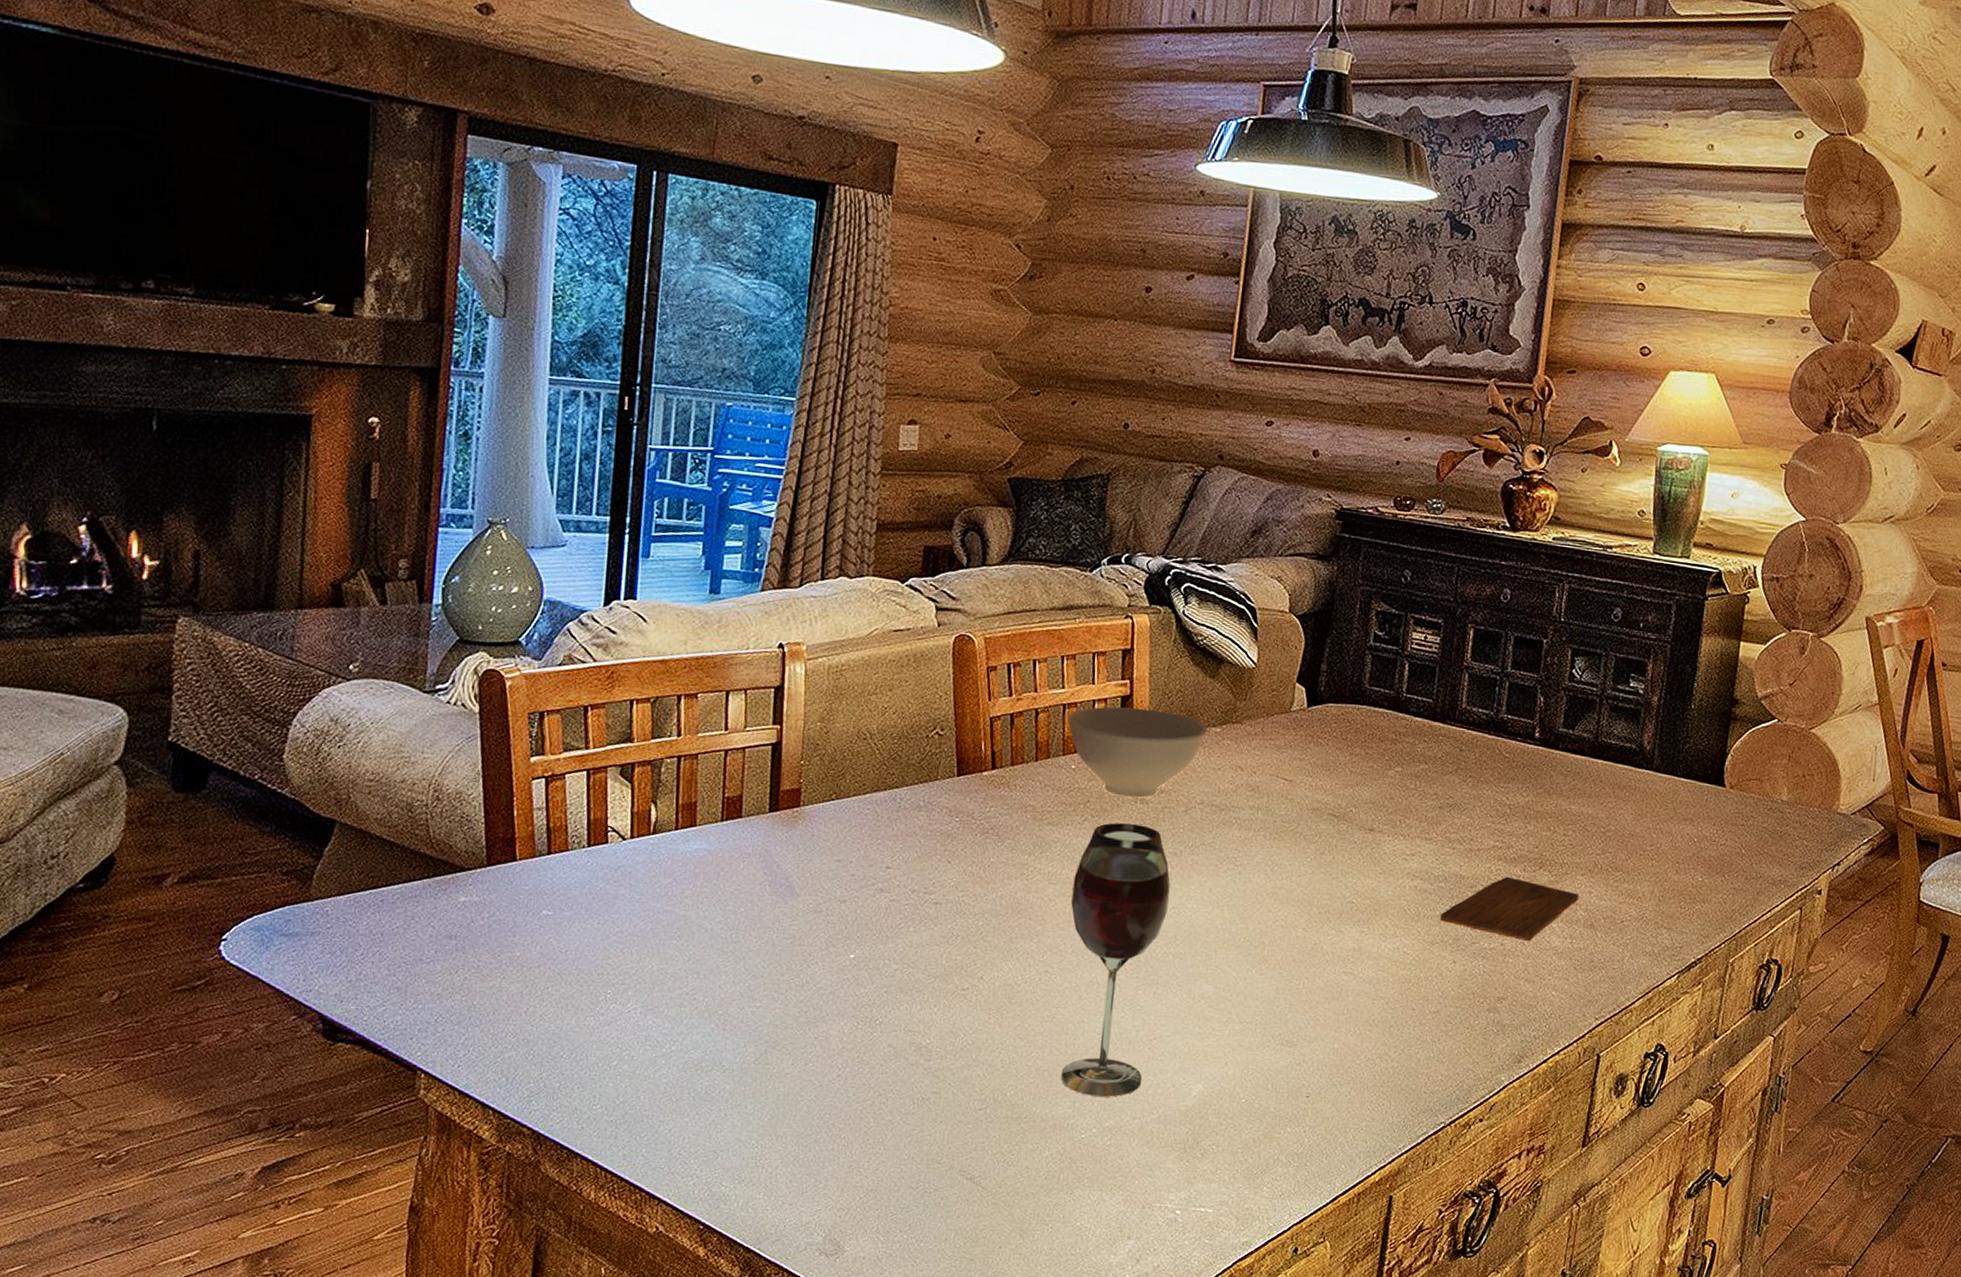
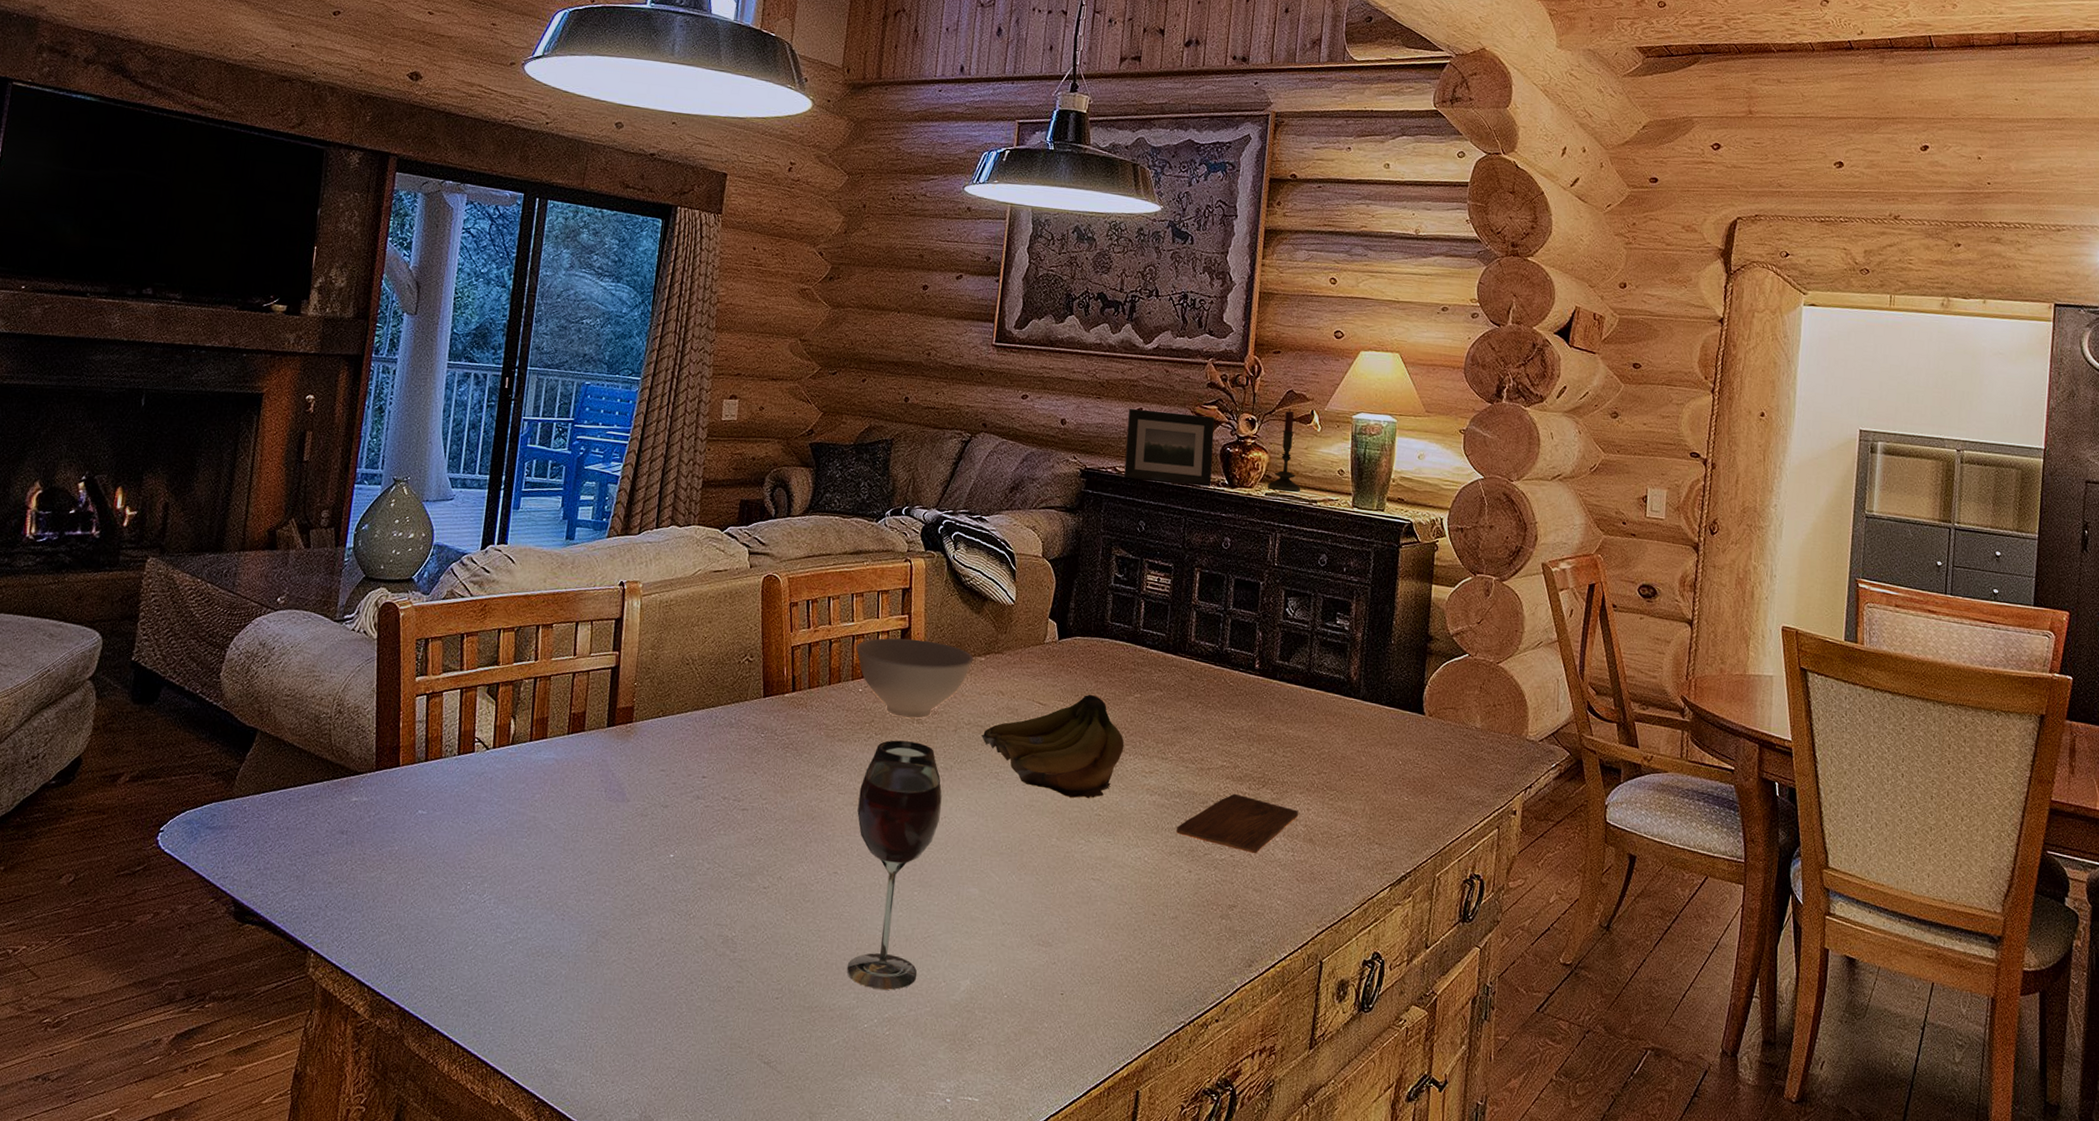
fruit: none [1215,768,1383,885] -> present [981,694,1125,799]
picture frame: none [1386,437,1496,530] -> present [1123,408,1215,487]
candle: none [1556,439,1594,537] -> present [1268,409,1300,493]

